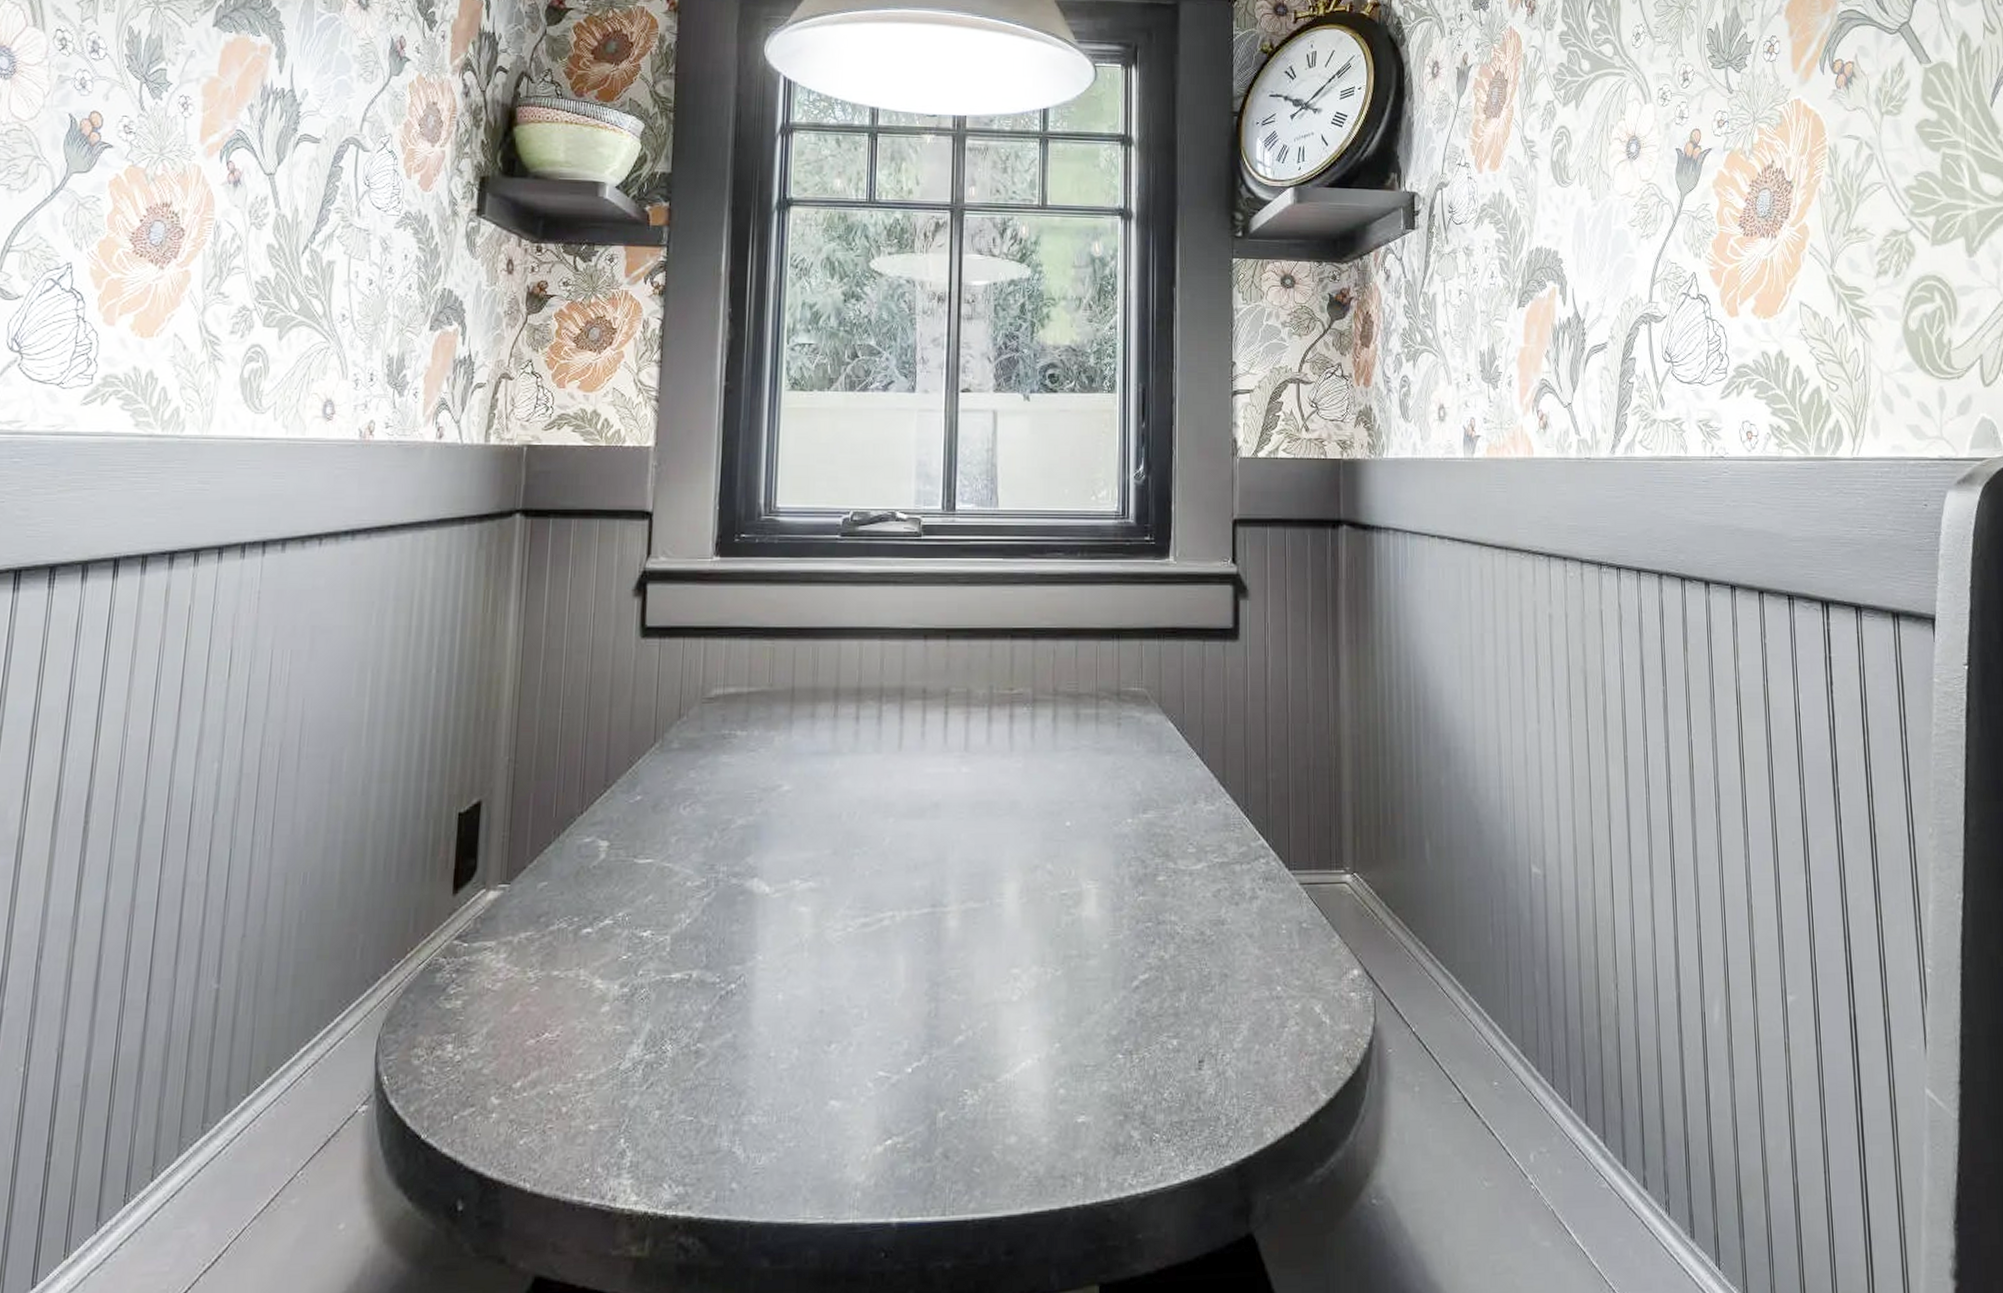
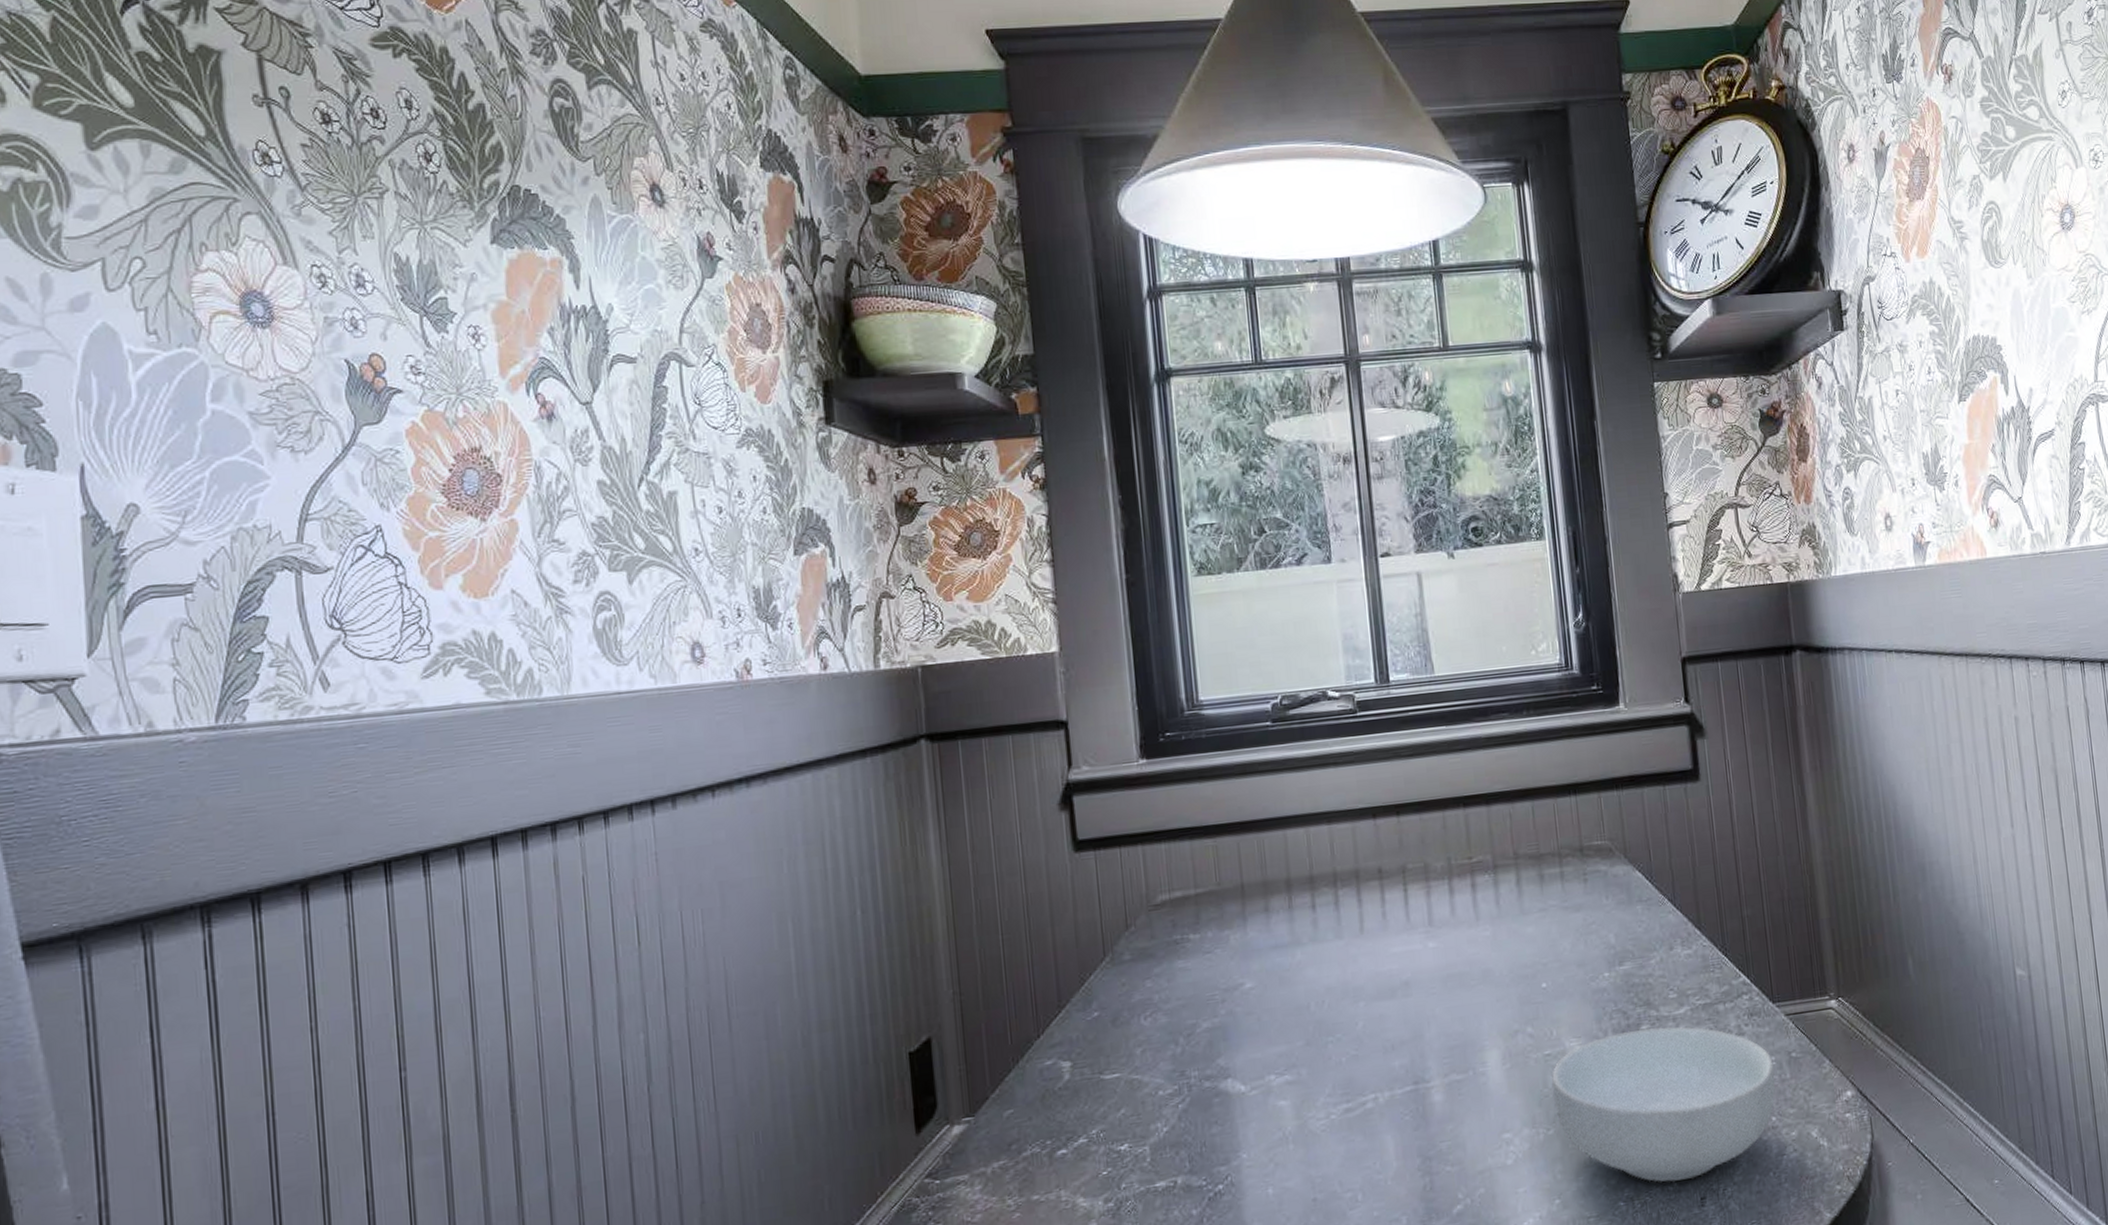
cereal bowl: none [1064,879,1284,1041] -> present [1551,1026,1776,1183]

